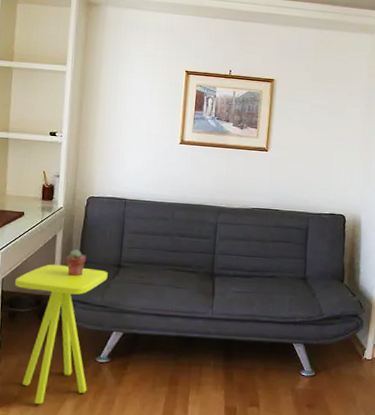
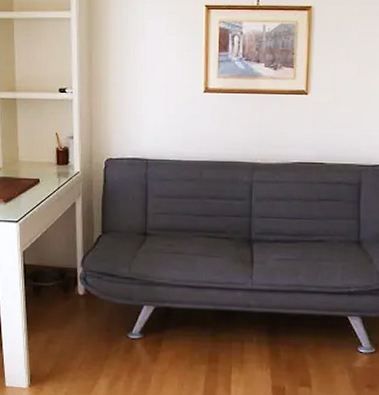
side table: present [15,264,108,404] -> none [37,234,134,382]
potted succulent: present [66,249,86,276] -> none [87,217,109,246]

